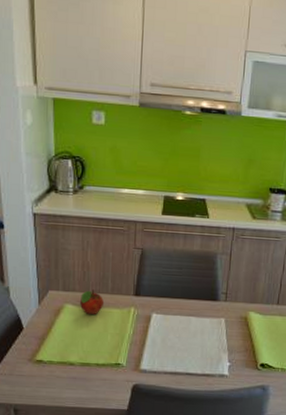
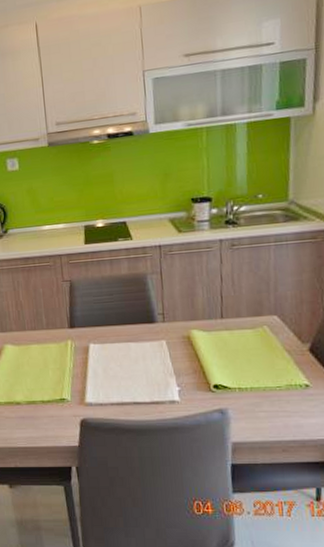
fruit: present [79,289,104,315] -> none [17,327,41,353]

